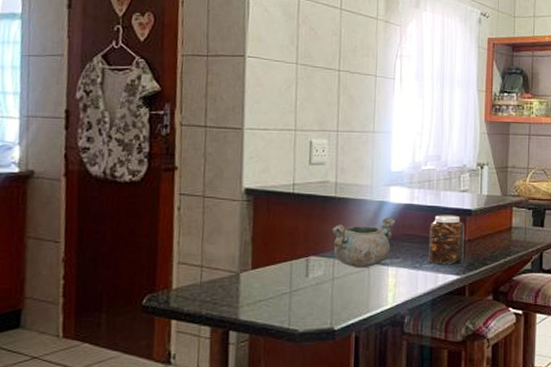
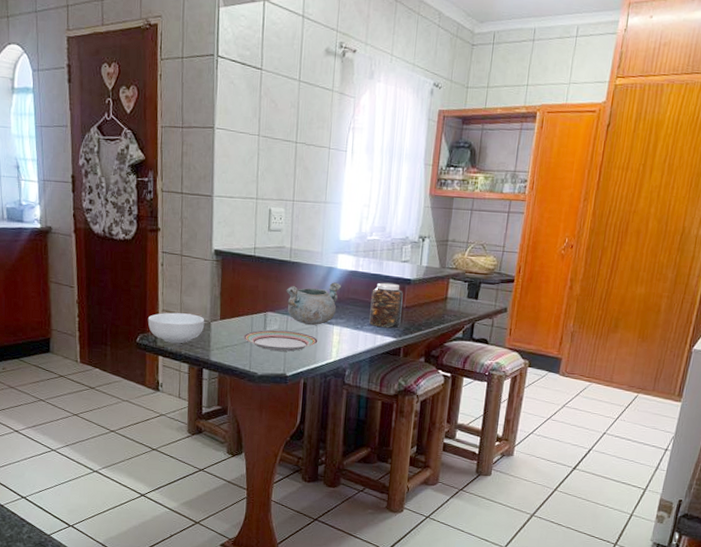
cereal bowl: none [158,265,233,302] -> present [147,312,205,344]
plate: none [280,276,371,301] -> present [243,330,318,352]

